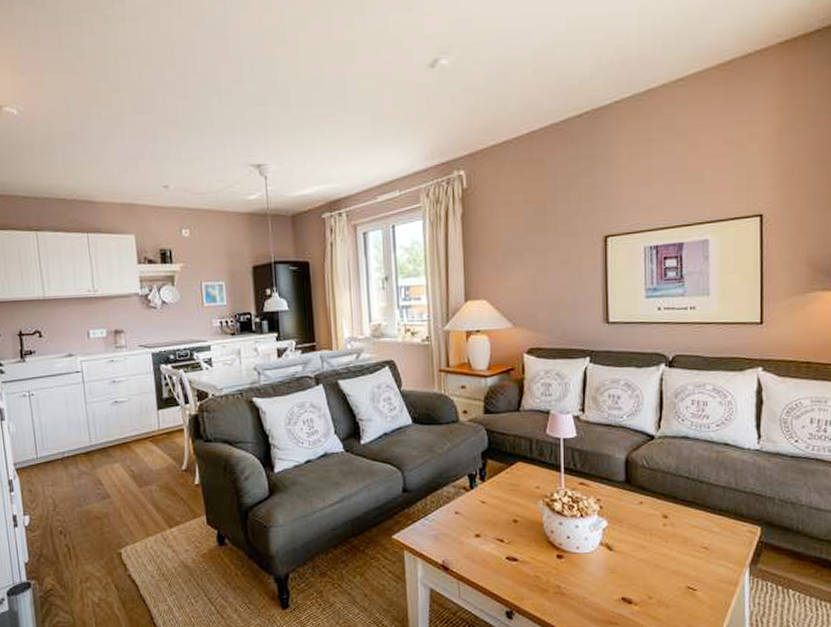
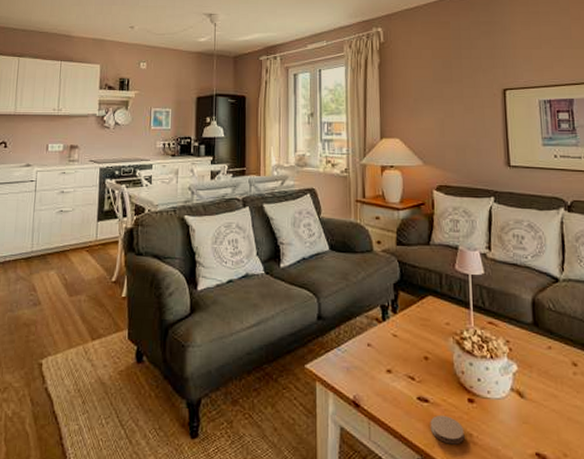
coaster: none [518,572,553,596] -> present [430,416,465,445]

